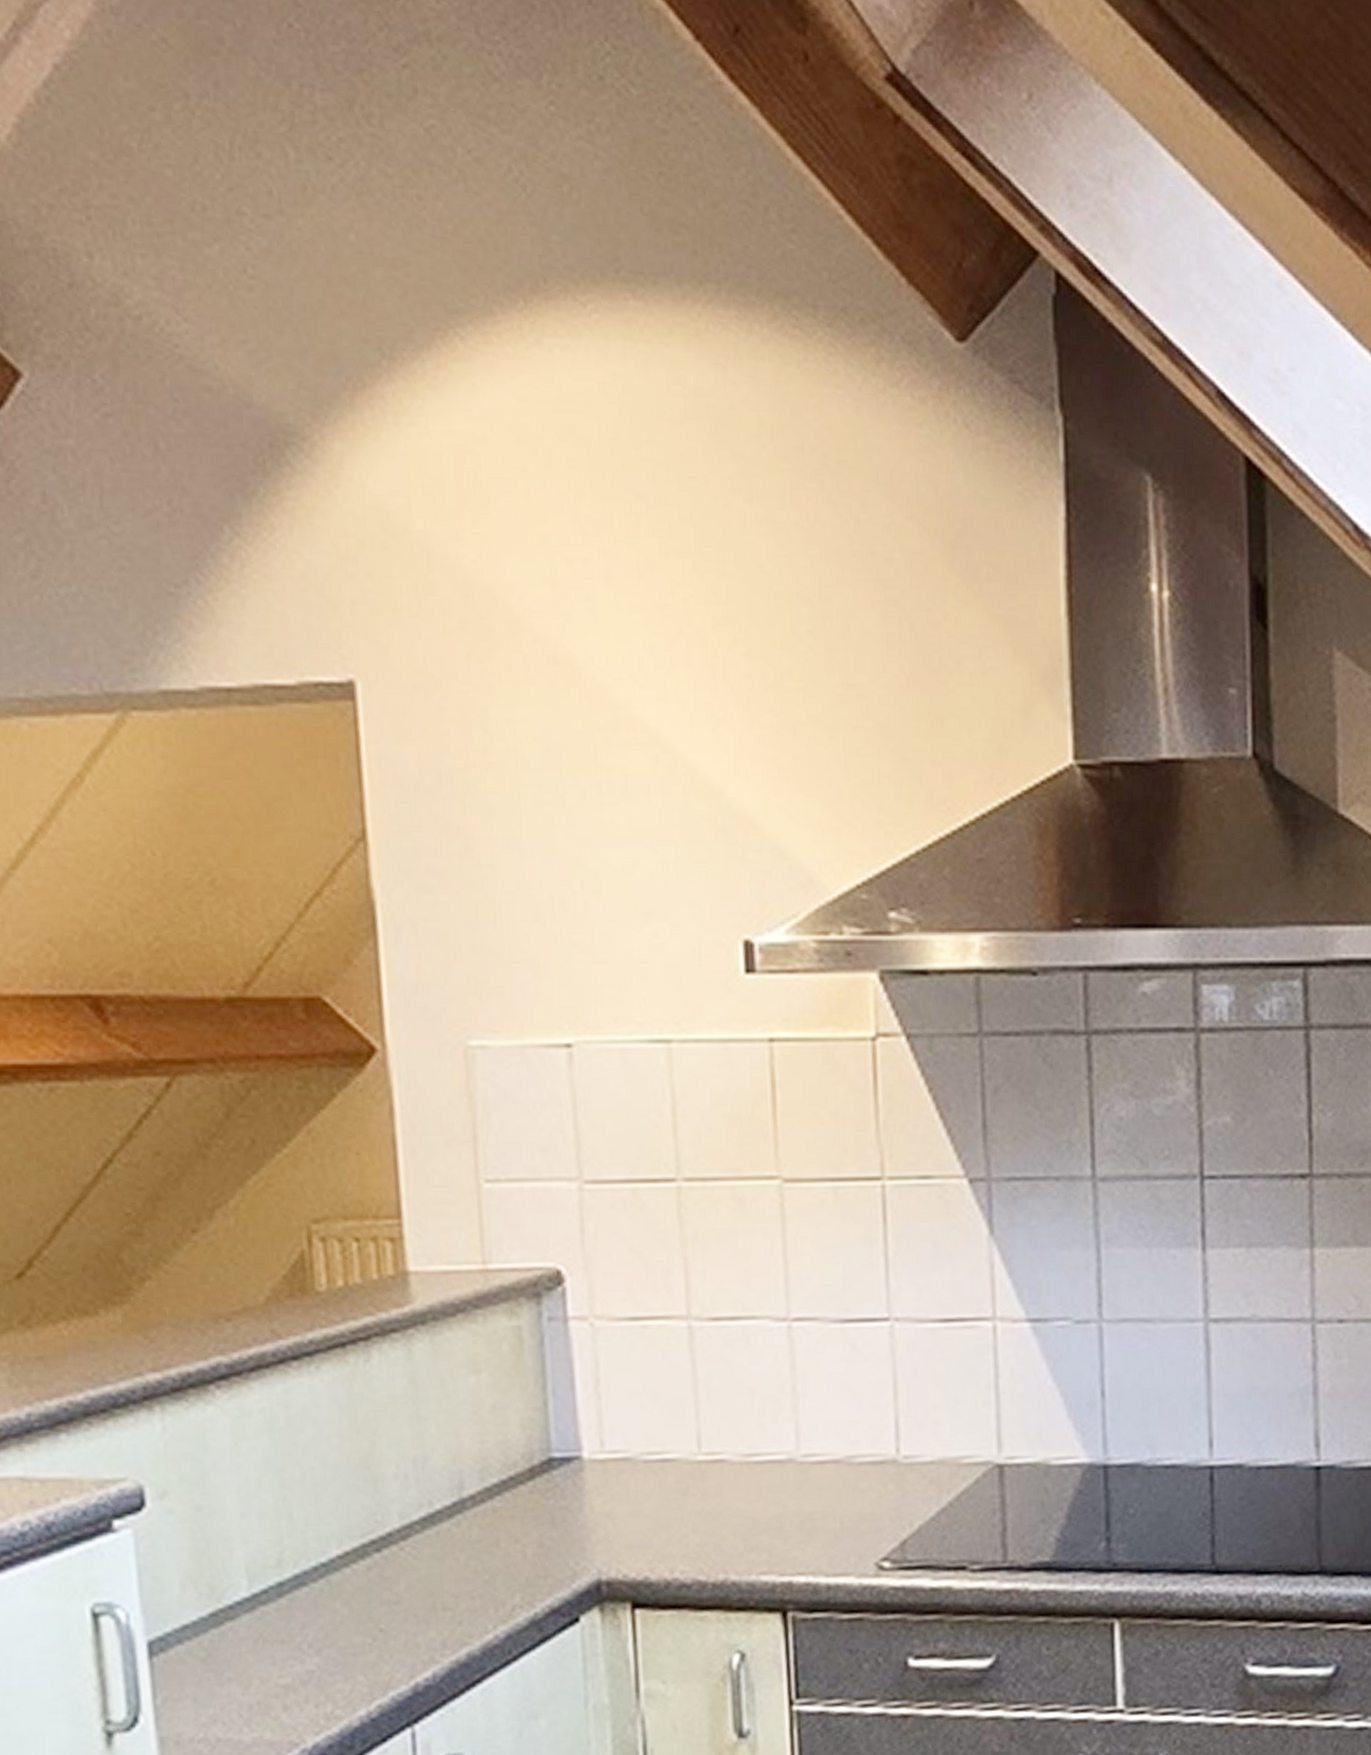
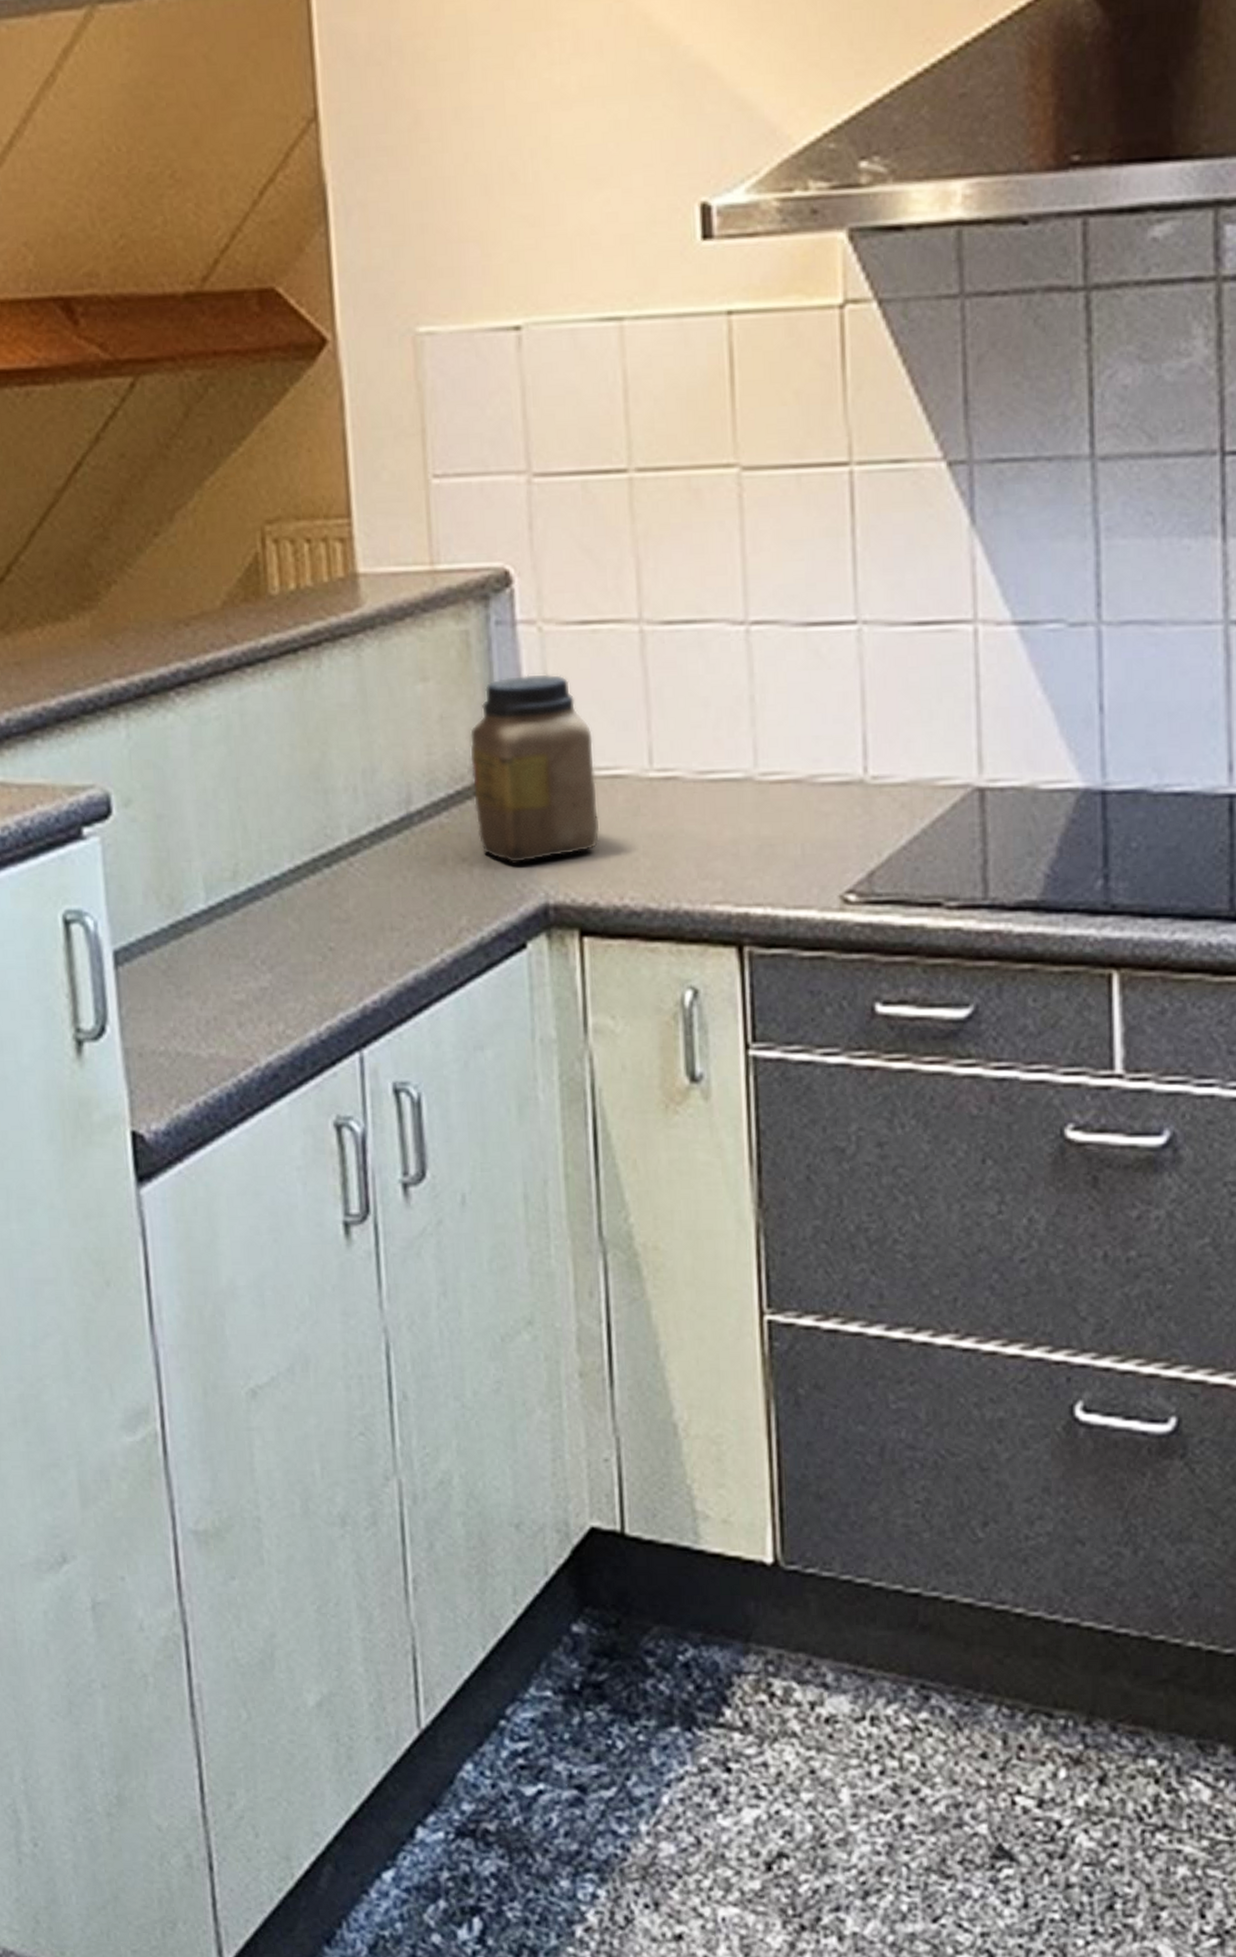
jar: none [522,1366,651,1543] -> present [470,674,600,863]

